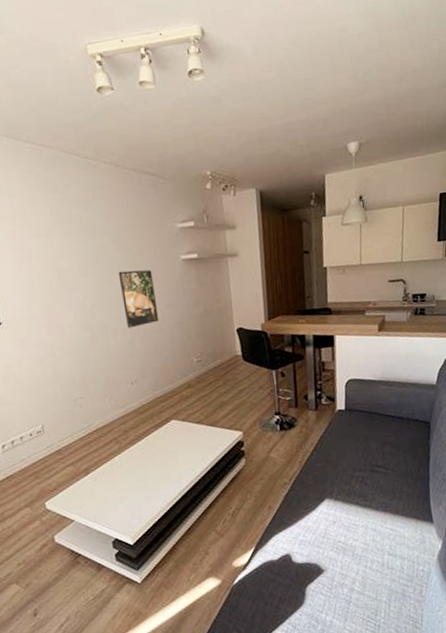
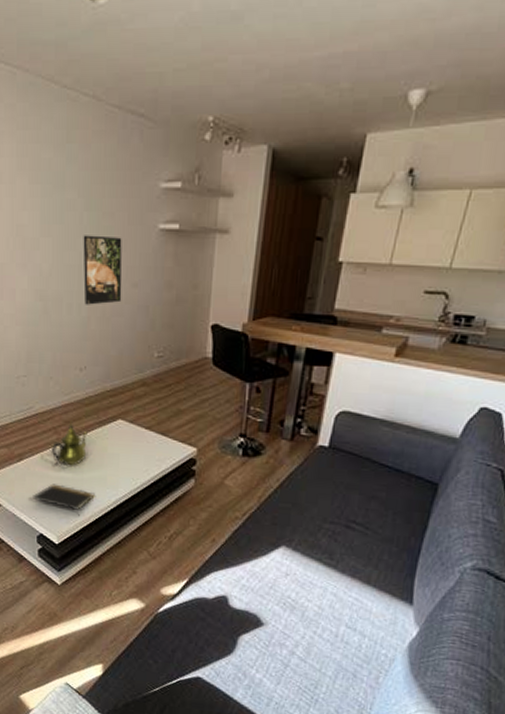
notepad: none [103,489,161,514] -> present [33,483,95,516]
teapot: none [115,429,148,473] -> present [52,420,88,467]

